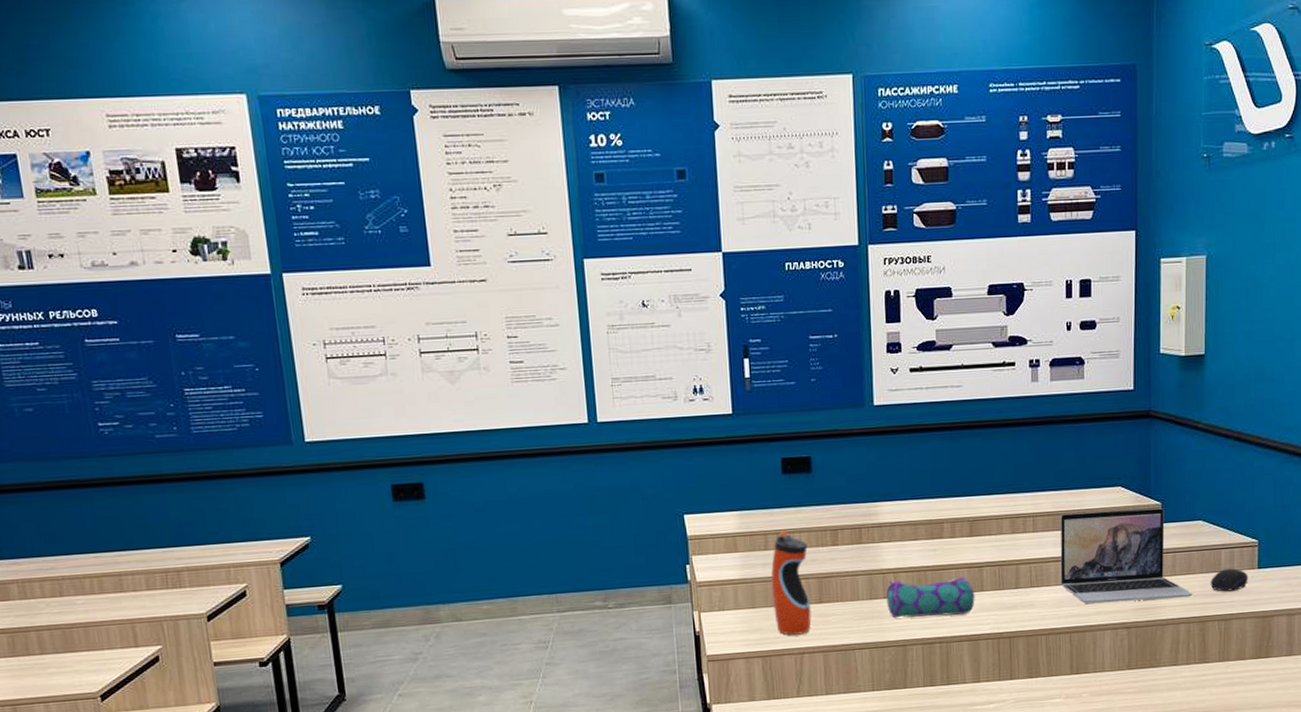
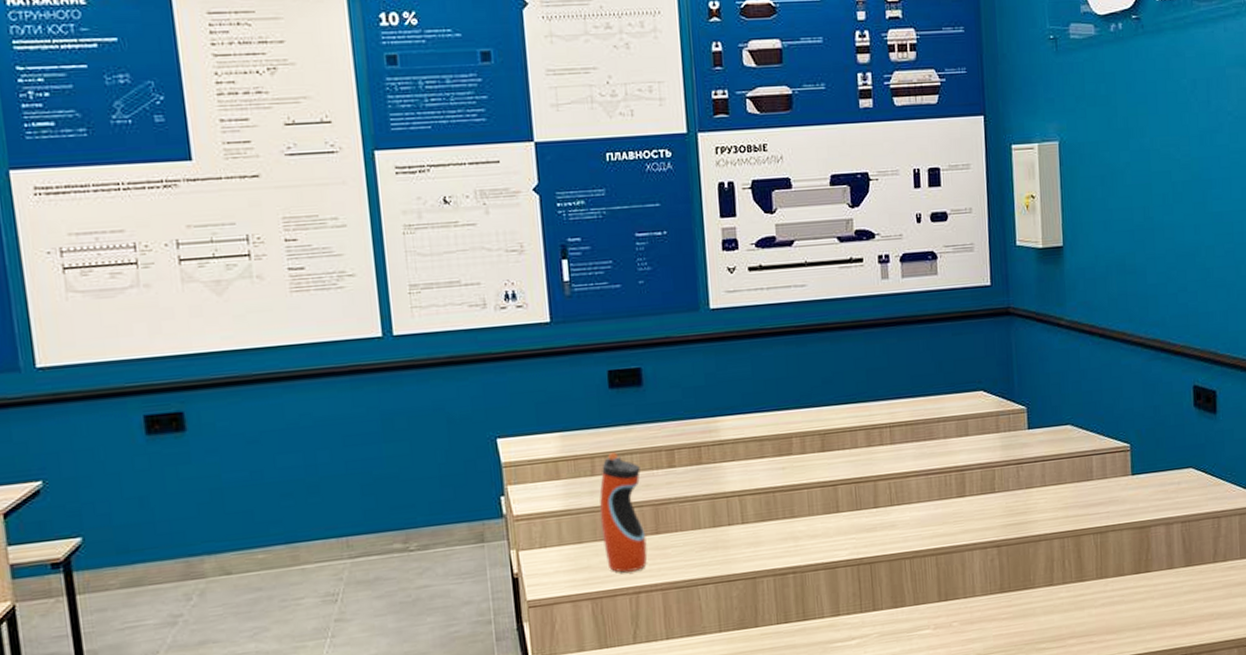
pencil case: present [886,576,975,619] -> none [731,496,831,548]
laptop: present [1060,508,1193,604] -> none [919,413,1066,522]
computer mouse: present [1210,568,1249,592] -> none [1083,475,1123,502]

